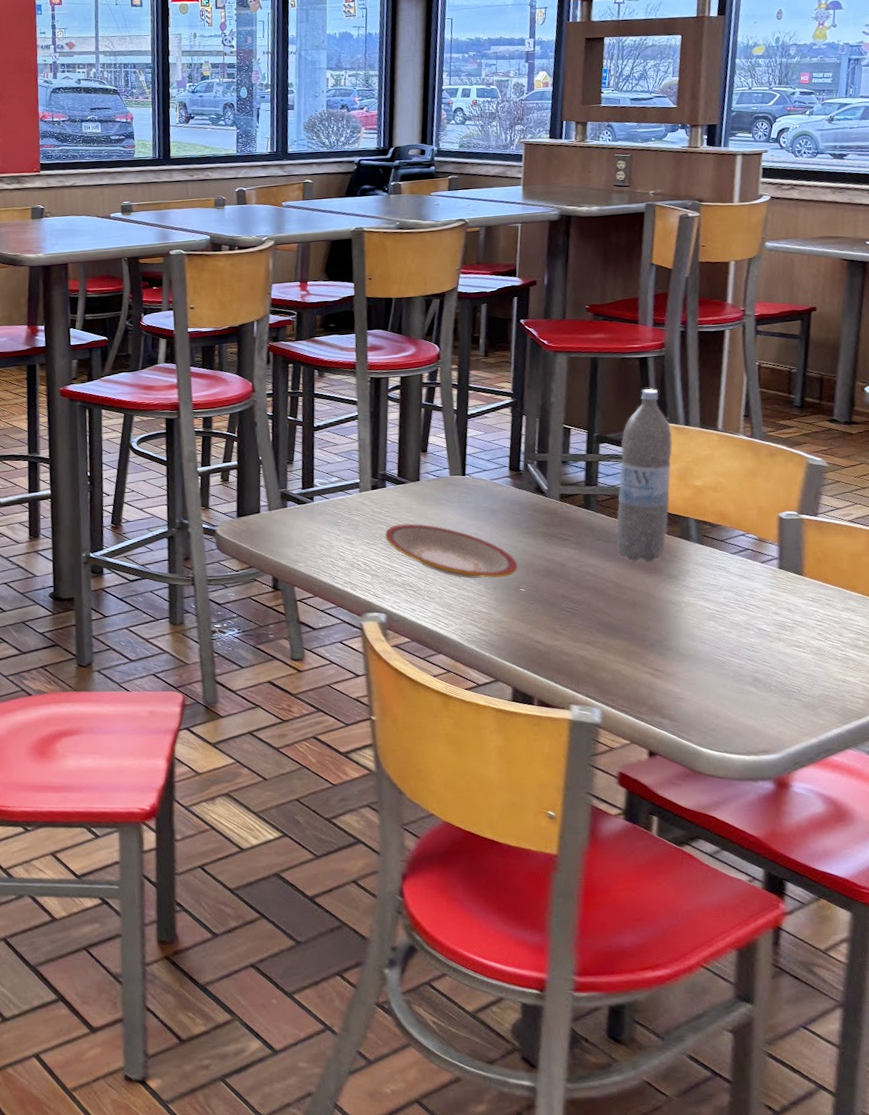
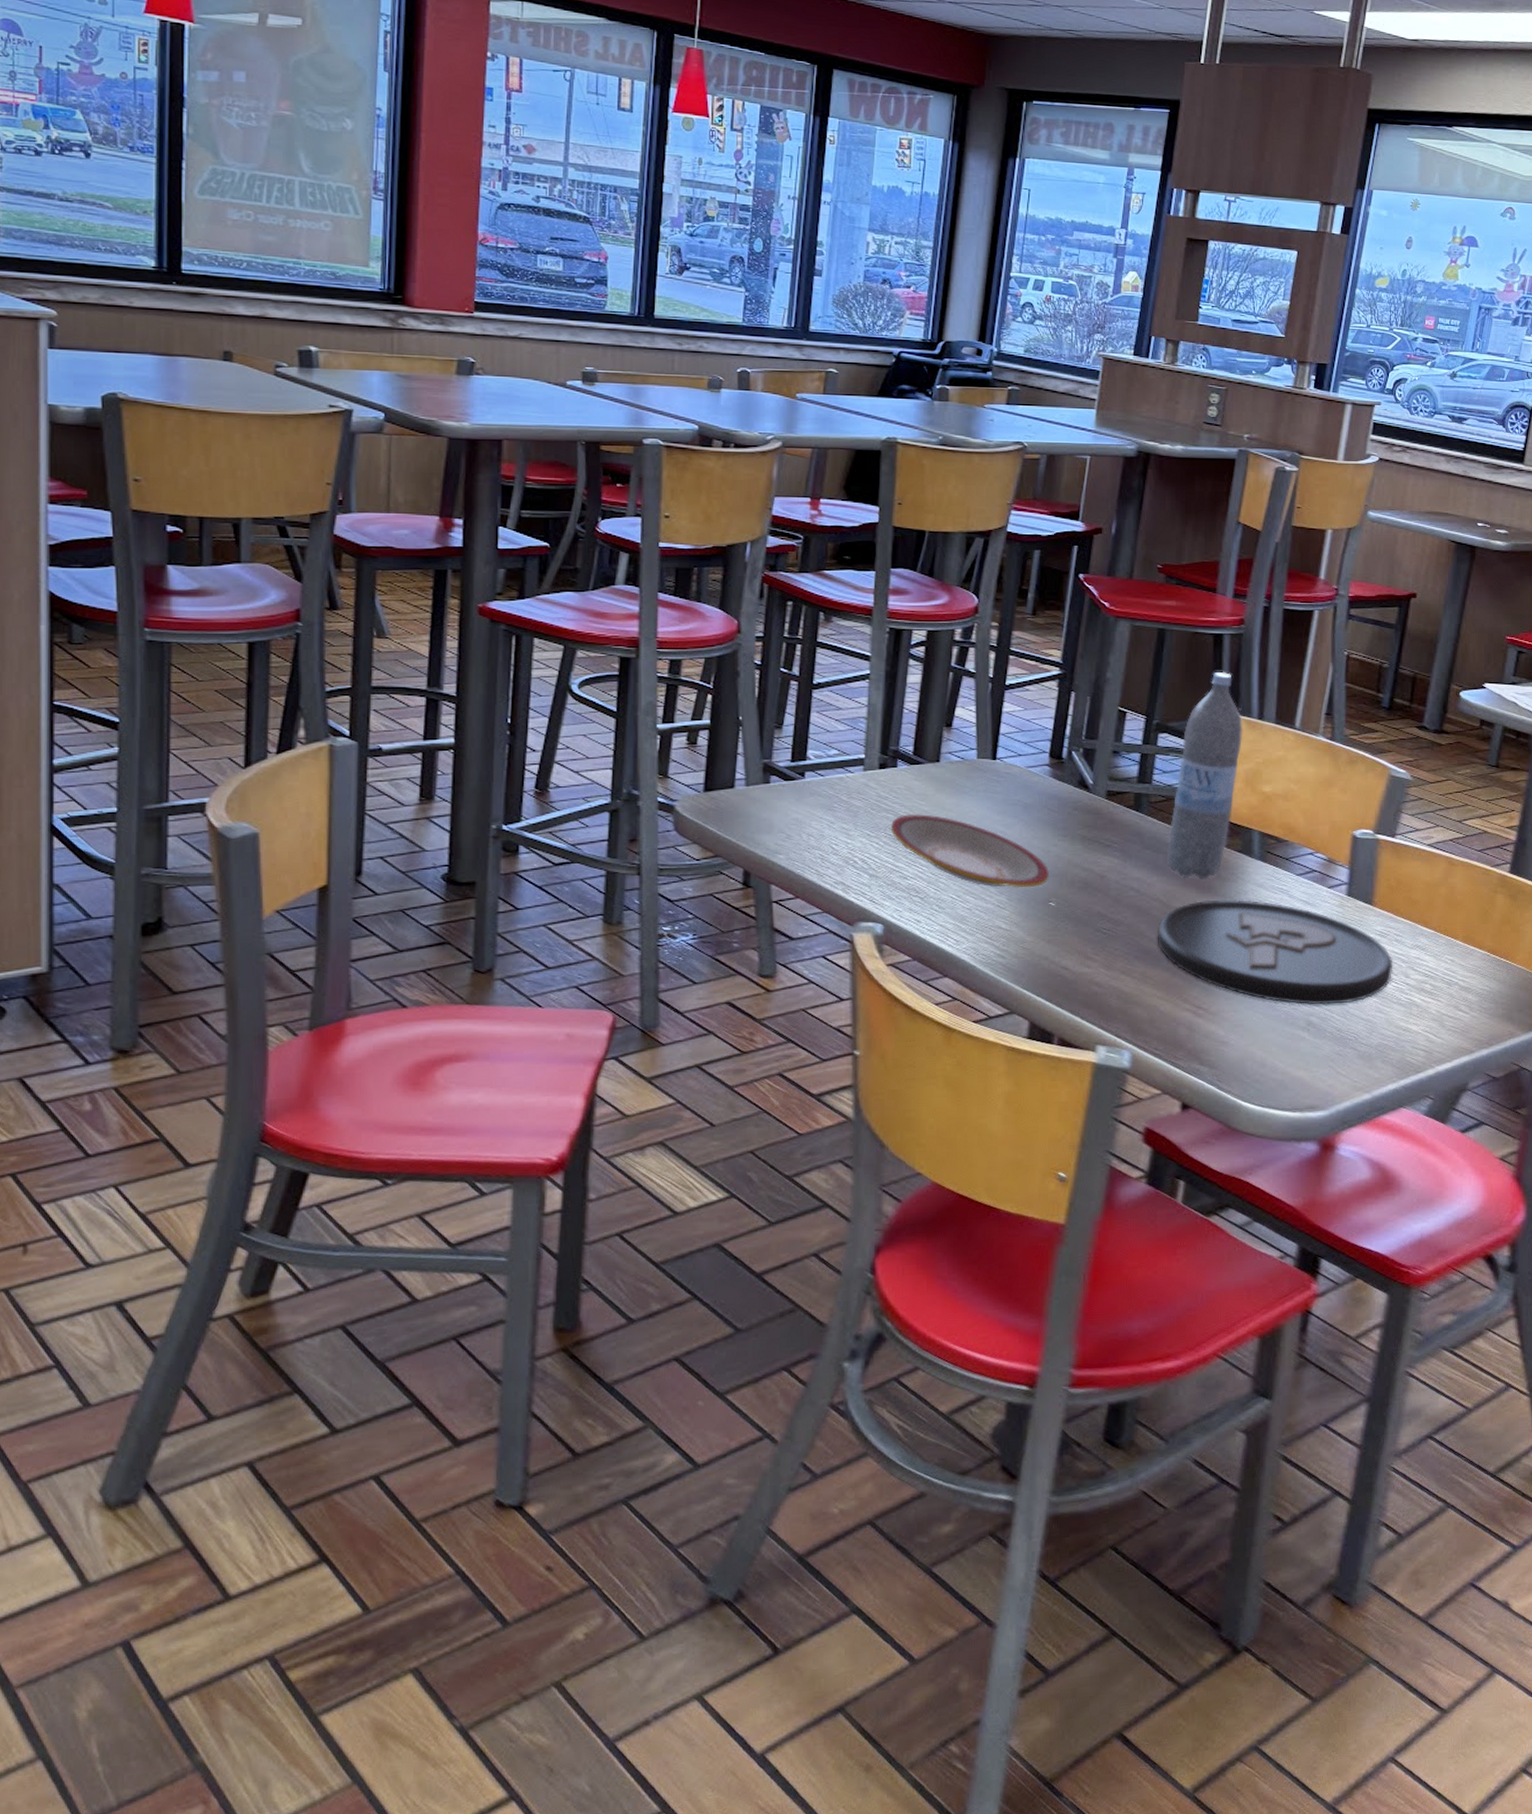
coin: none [613,577,828,664] -> present [1157,899,1393,1005]

